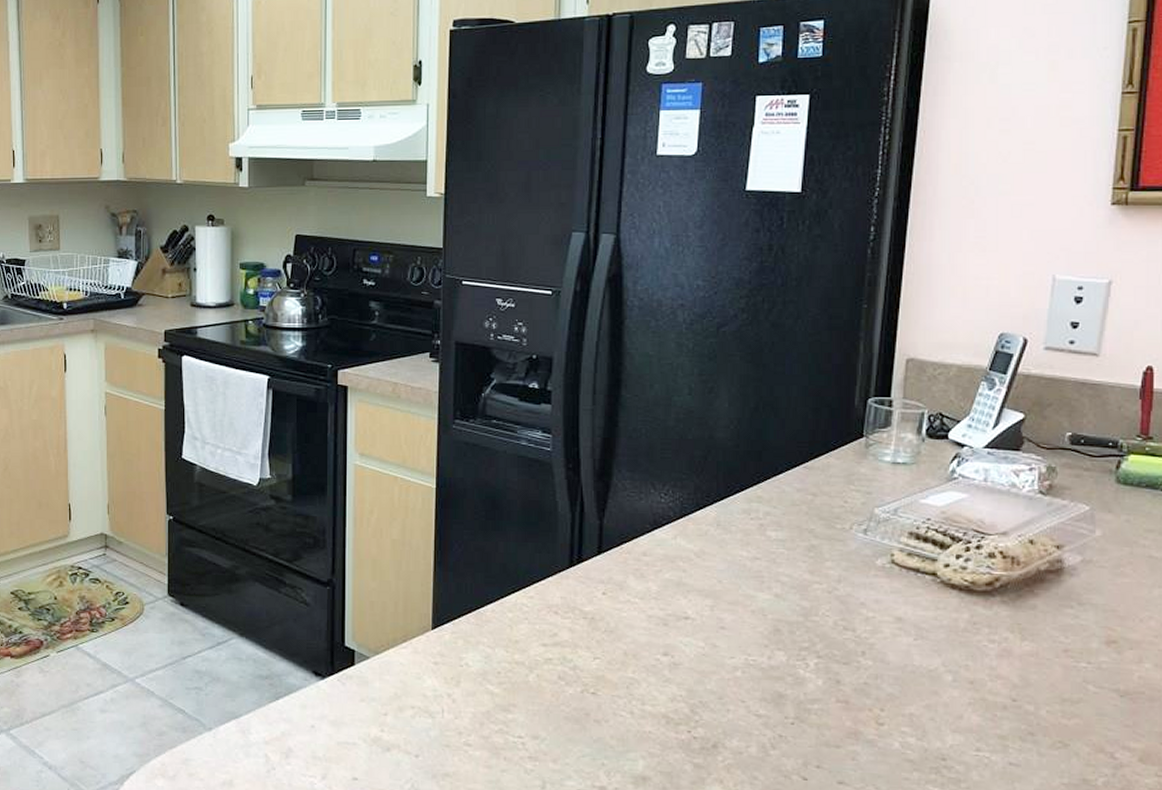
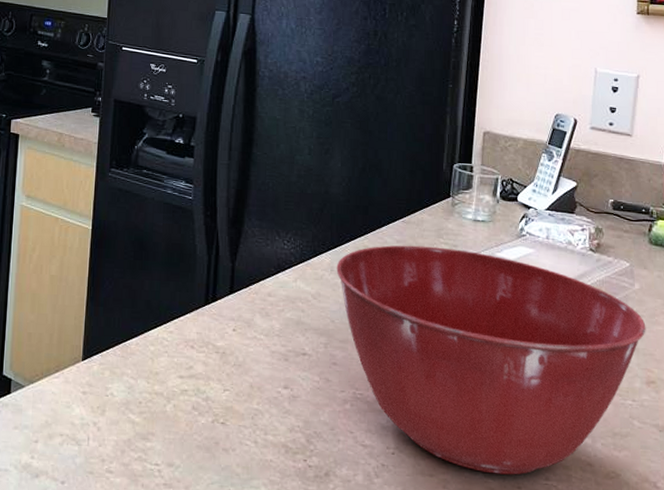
mixing bowl: none [724,494,1108,746] -> present [336,245,646,475]

